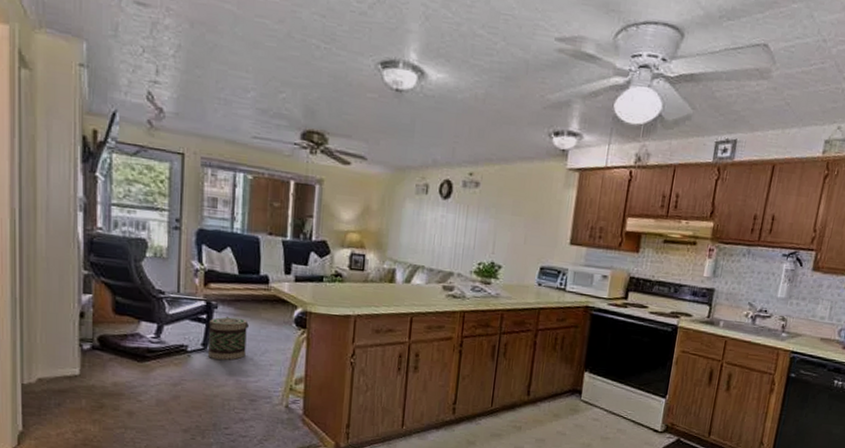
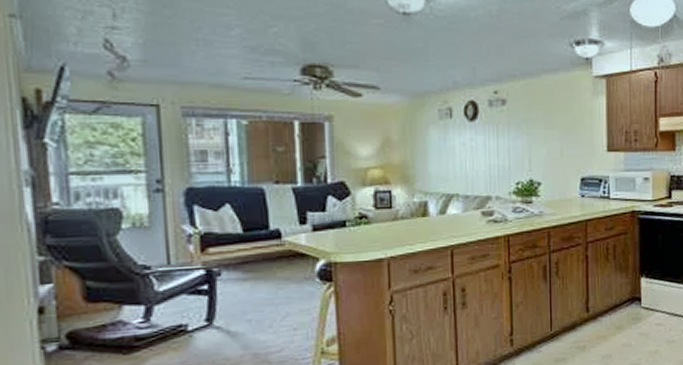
basket: present [207,316,249,361] -> none [209,282,262,335]

